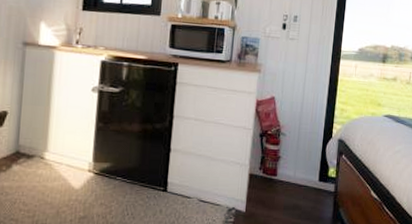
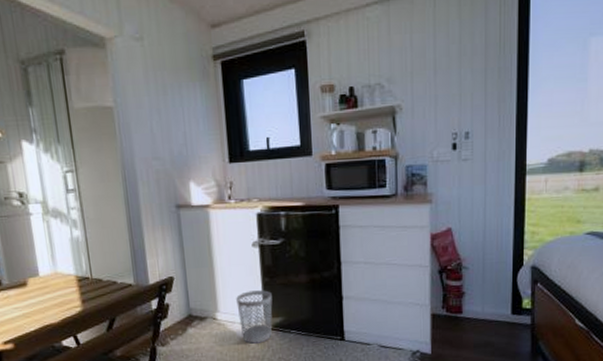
wastebasket: none [67,134,104,187] -> present [236,290,273,344]

